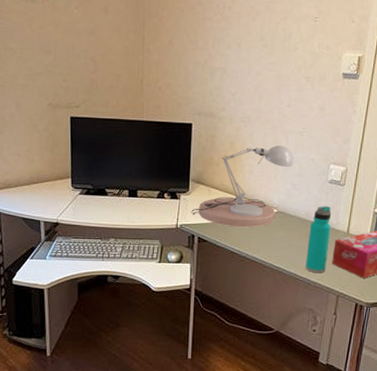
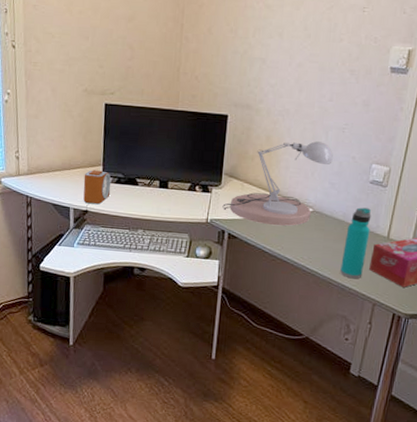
alarm clock: none [53,182,81,215] -> present [83,170,112,204]

